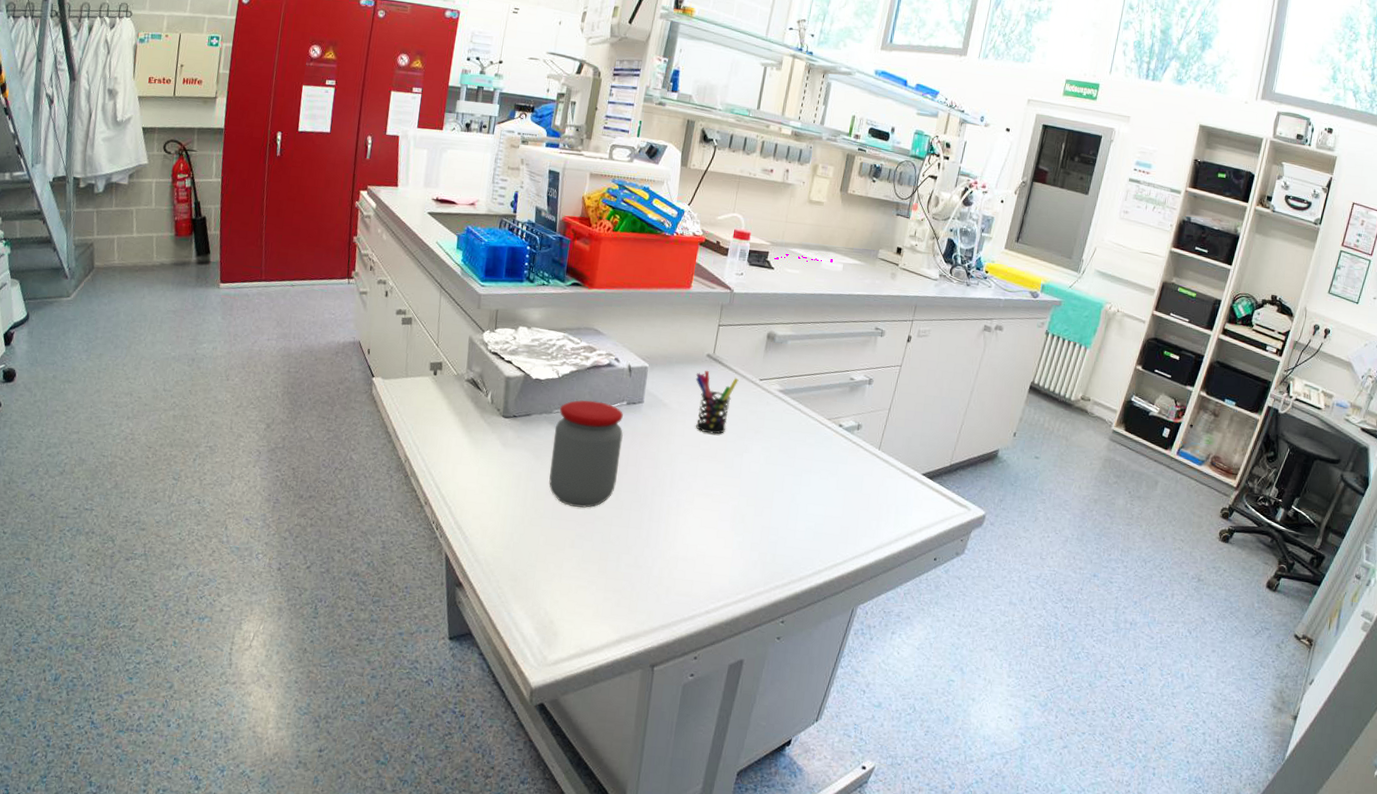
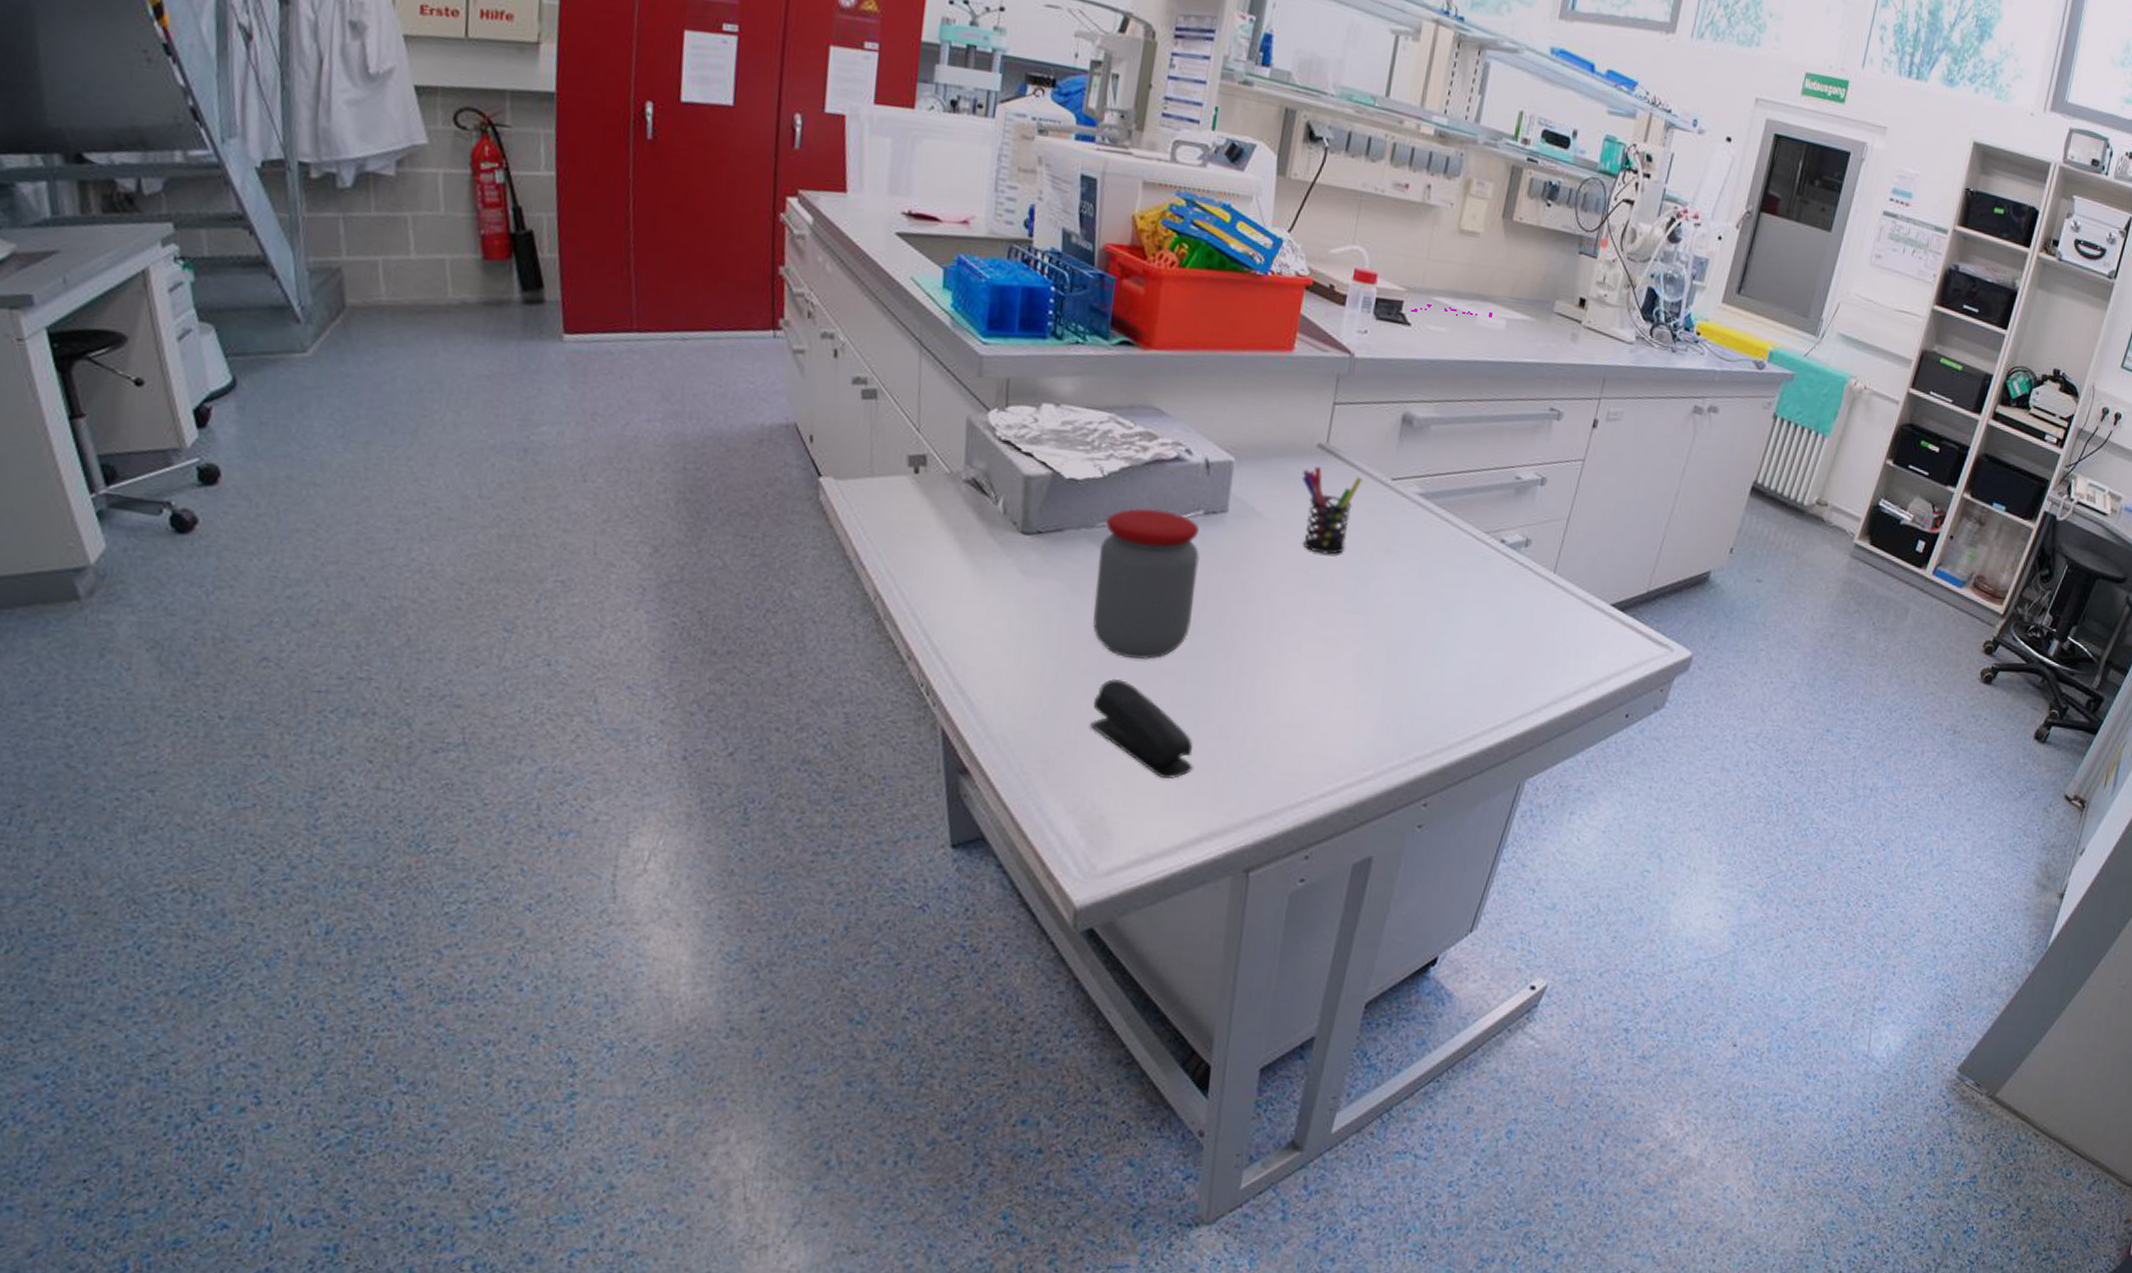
stapler: none [545,522,617,595] -> present [1090,679,1194,779]

